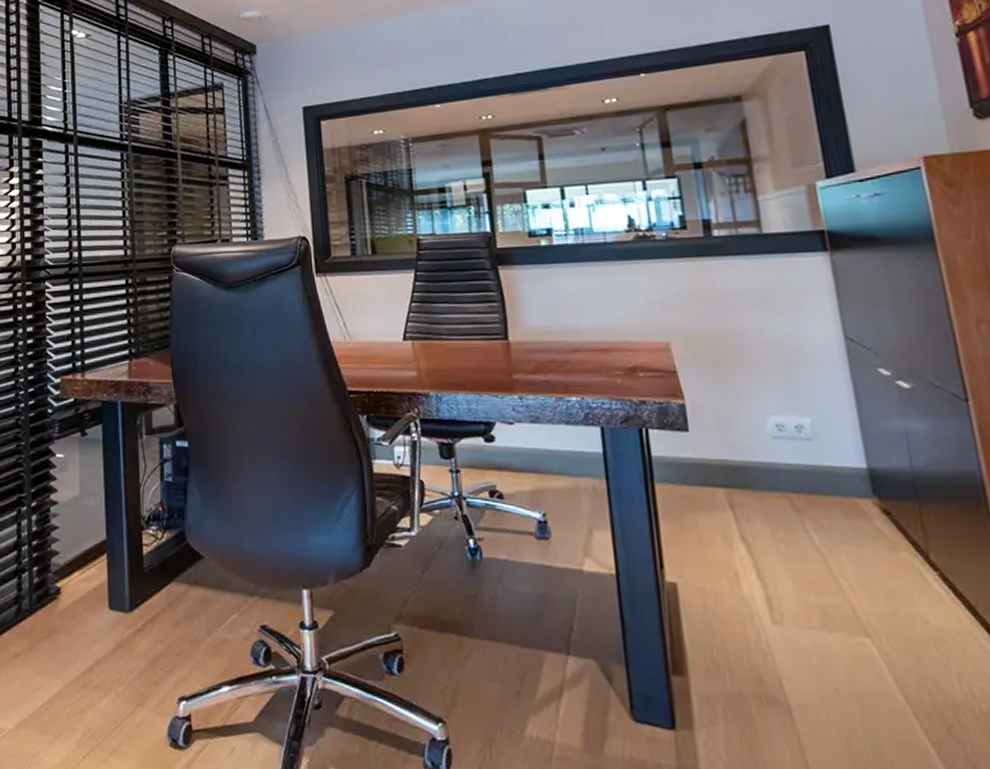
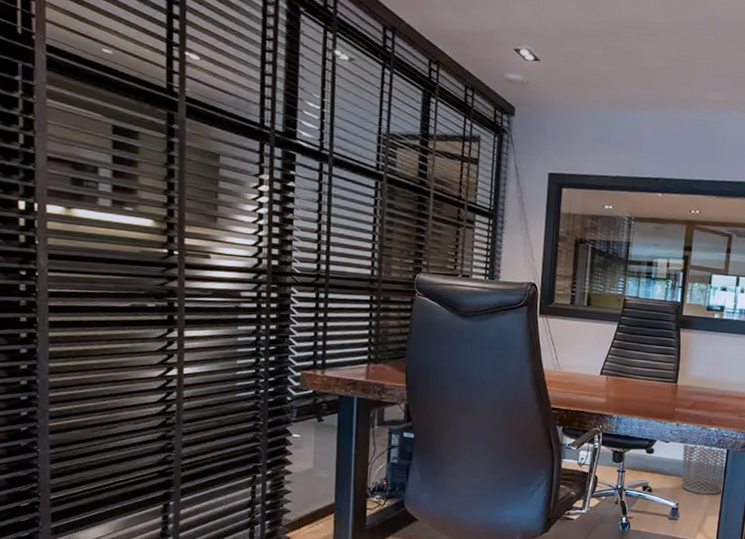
waste bin: none [534,422,608,498] -> present [681,442,726,495]

